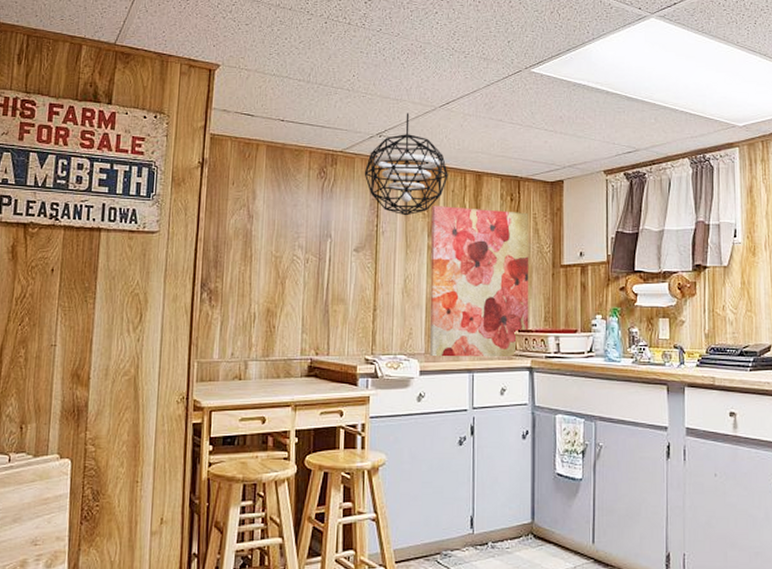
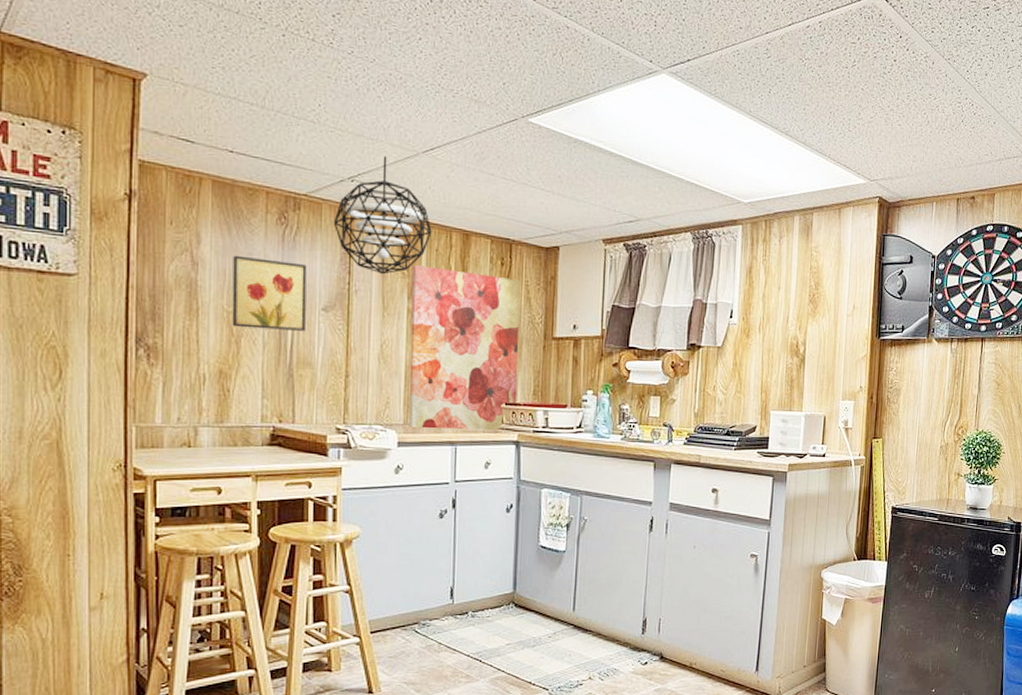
wall art: none [279,207,342,271] -> present [232,255,307,331]

